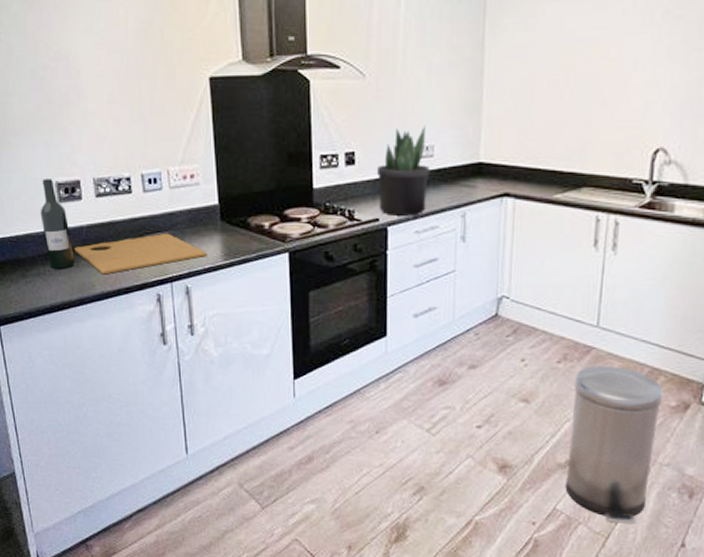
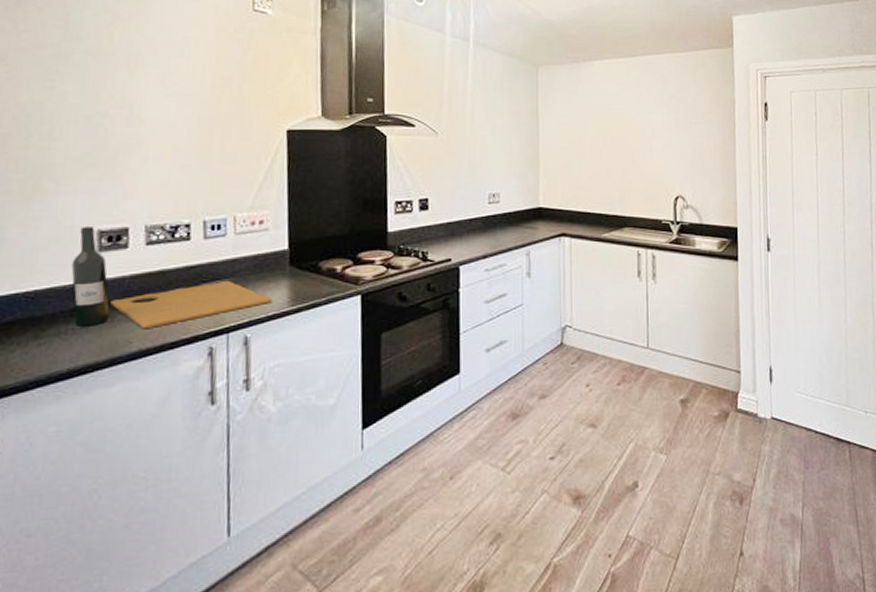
planter: present [376,125,430,216] -> none [448,176,497,256]
pedal bin: present [565,366,664,525] -> none [633,384,707,542]

